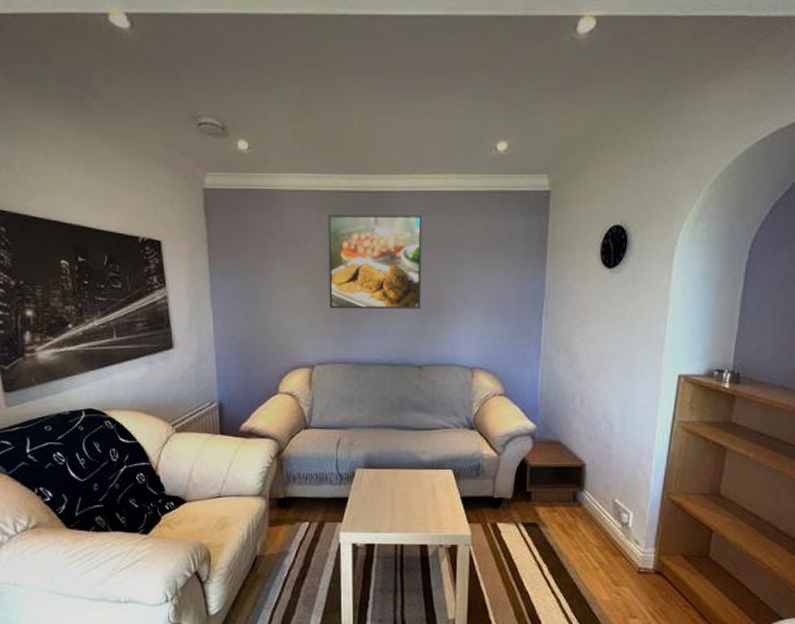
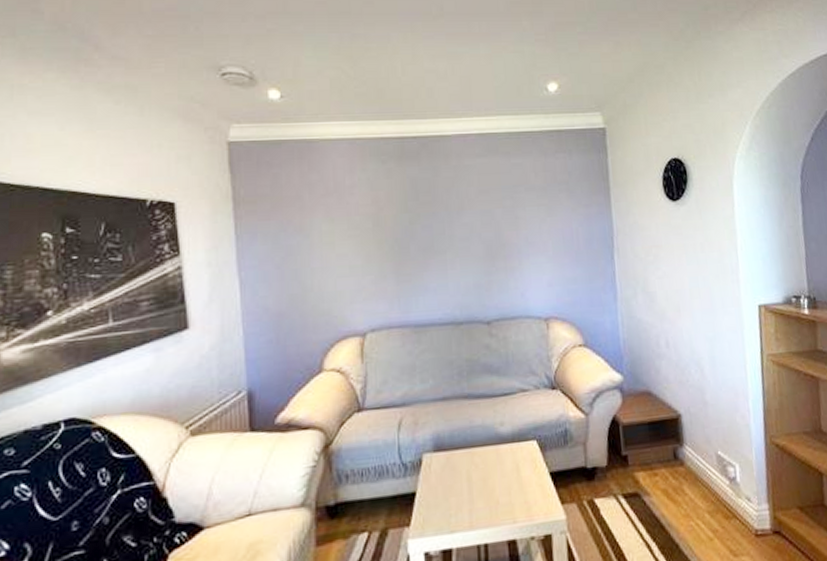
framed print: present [328,214,422,309] -> none [374,158,484,266]

